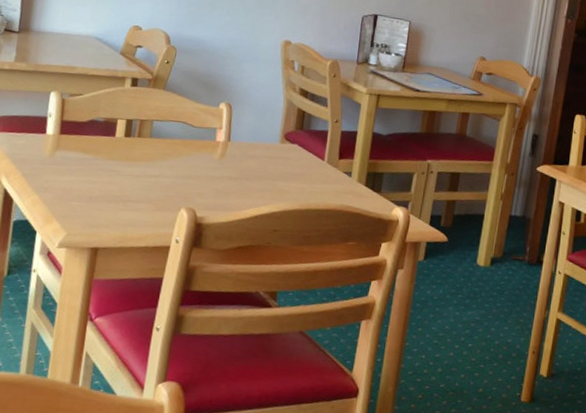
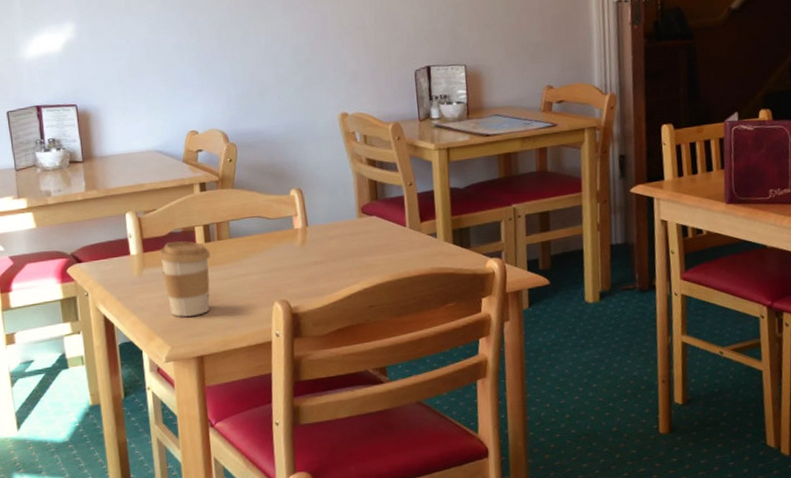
coffee cup: none [74,129,128,208] -> present [158,240,211,318]

